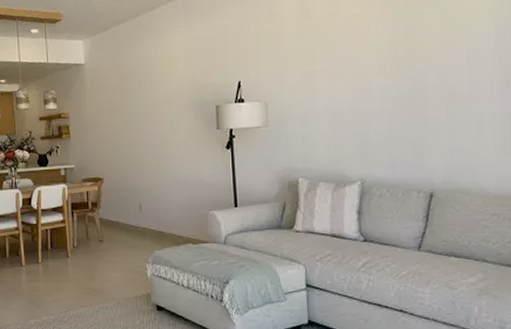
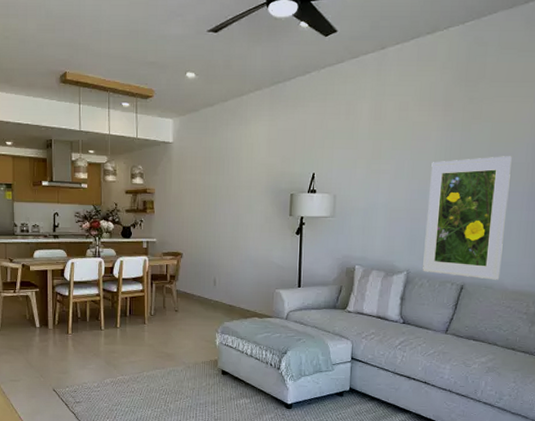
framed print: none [374,41,478,184] -> present [423,156,512,280]

